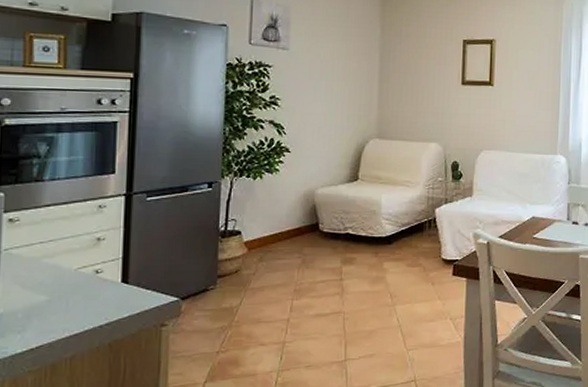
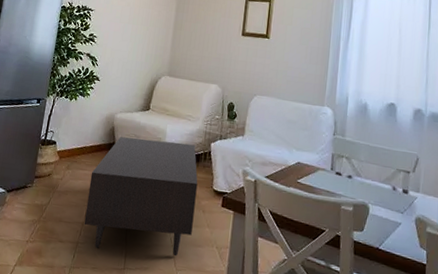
coffee table: none [289,213,424,344] -> present [84,137,198,257]

